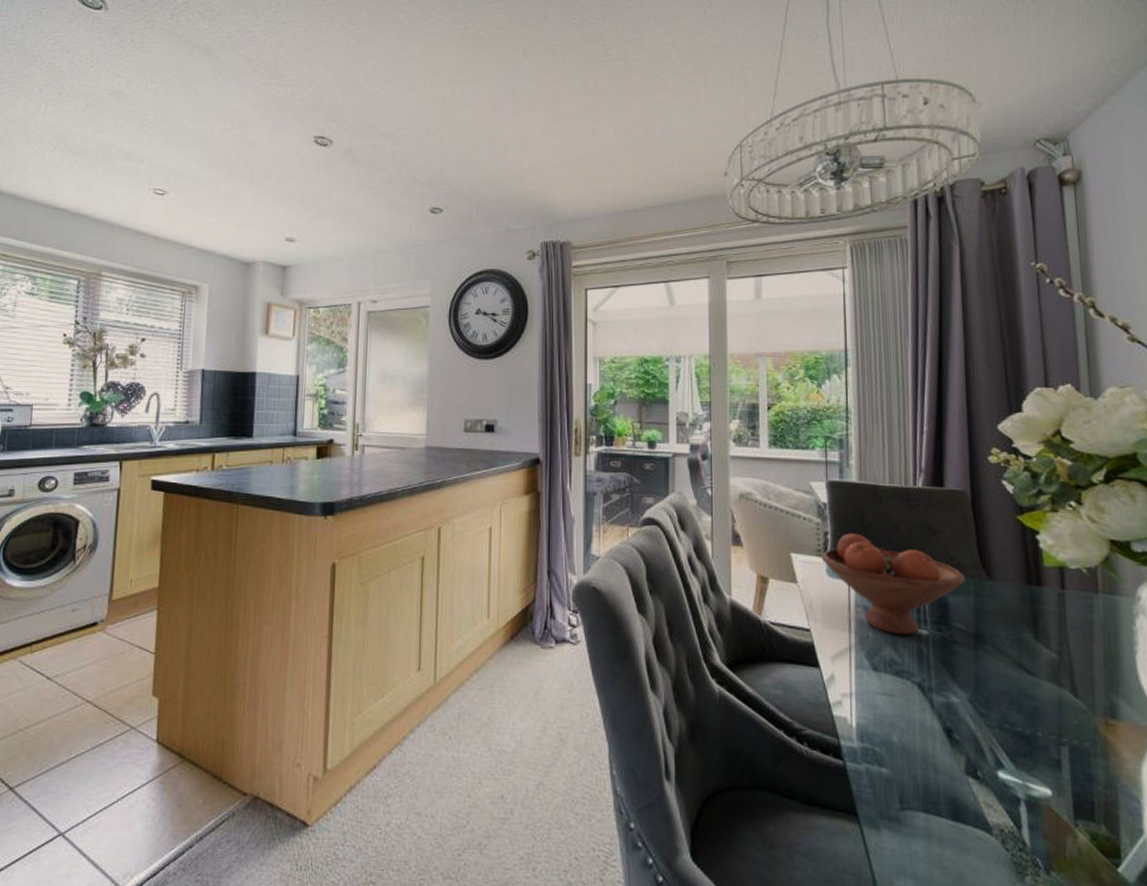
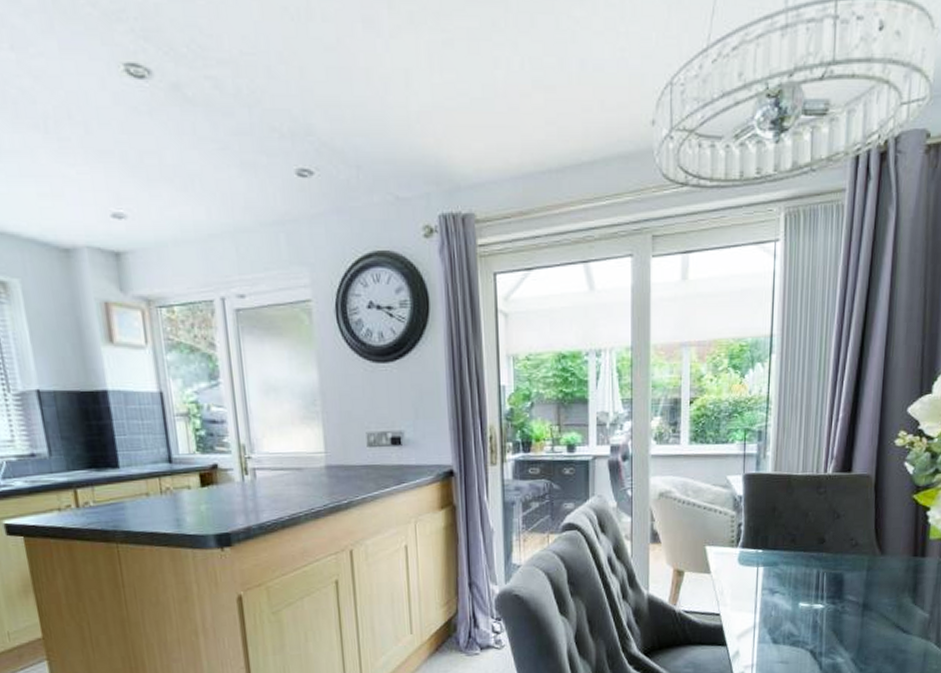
fruit bowl: present [821,533,965,635] -> none [734,522,861,611]

